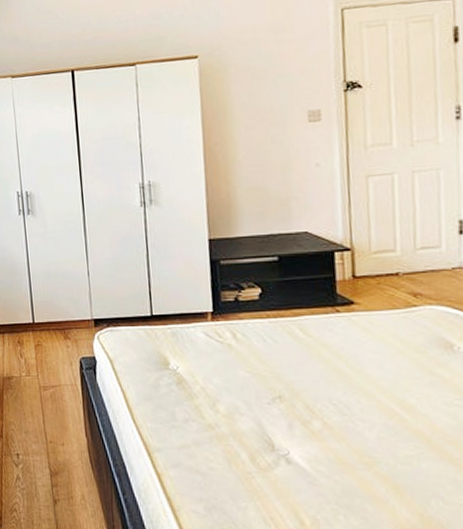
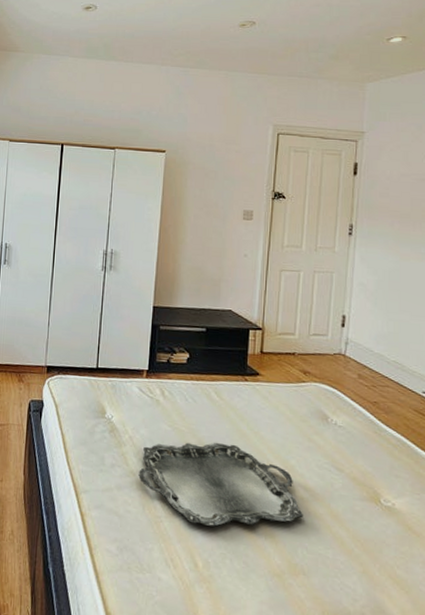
serving tray: none [218,385,433,480] -> present [138,442,303,527]

